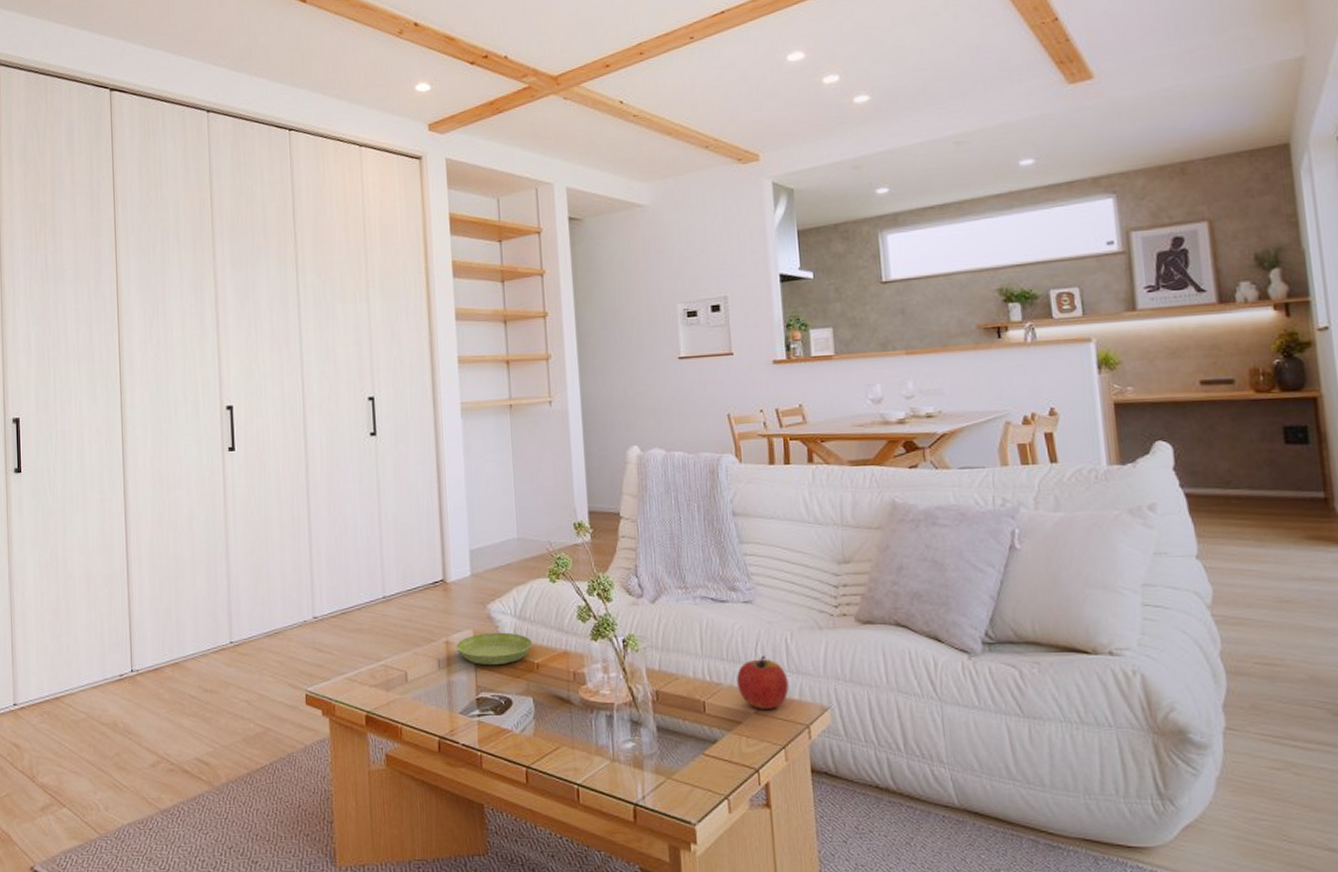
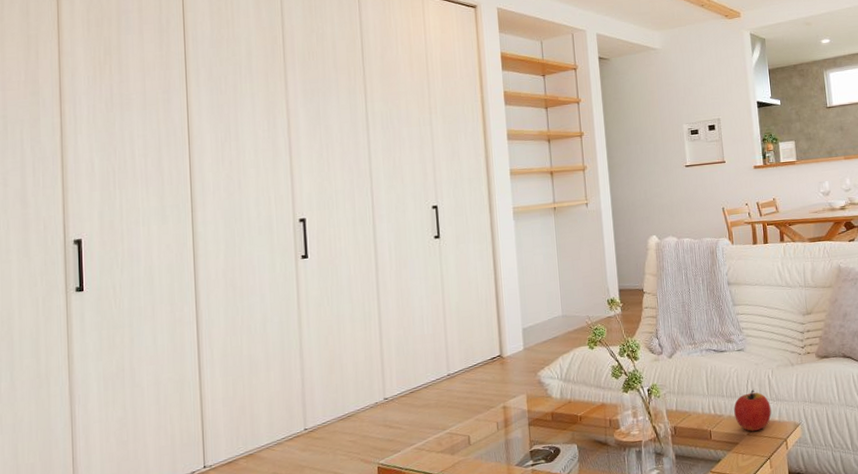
saucer: present [455,632,532,666] -> none [511,393,576,423]

